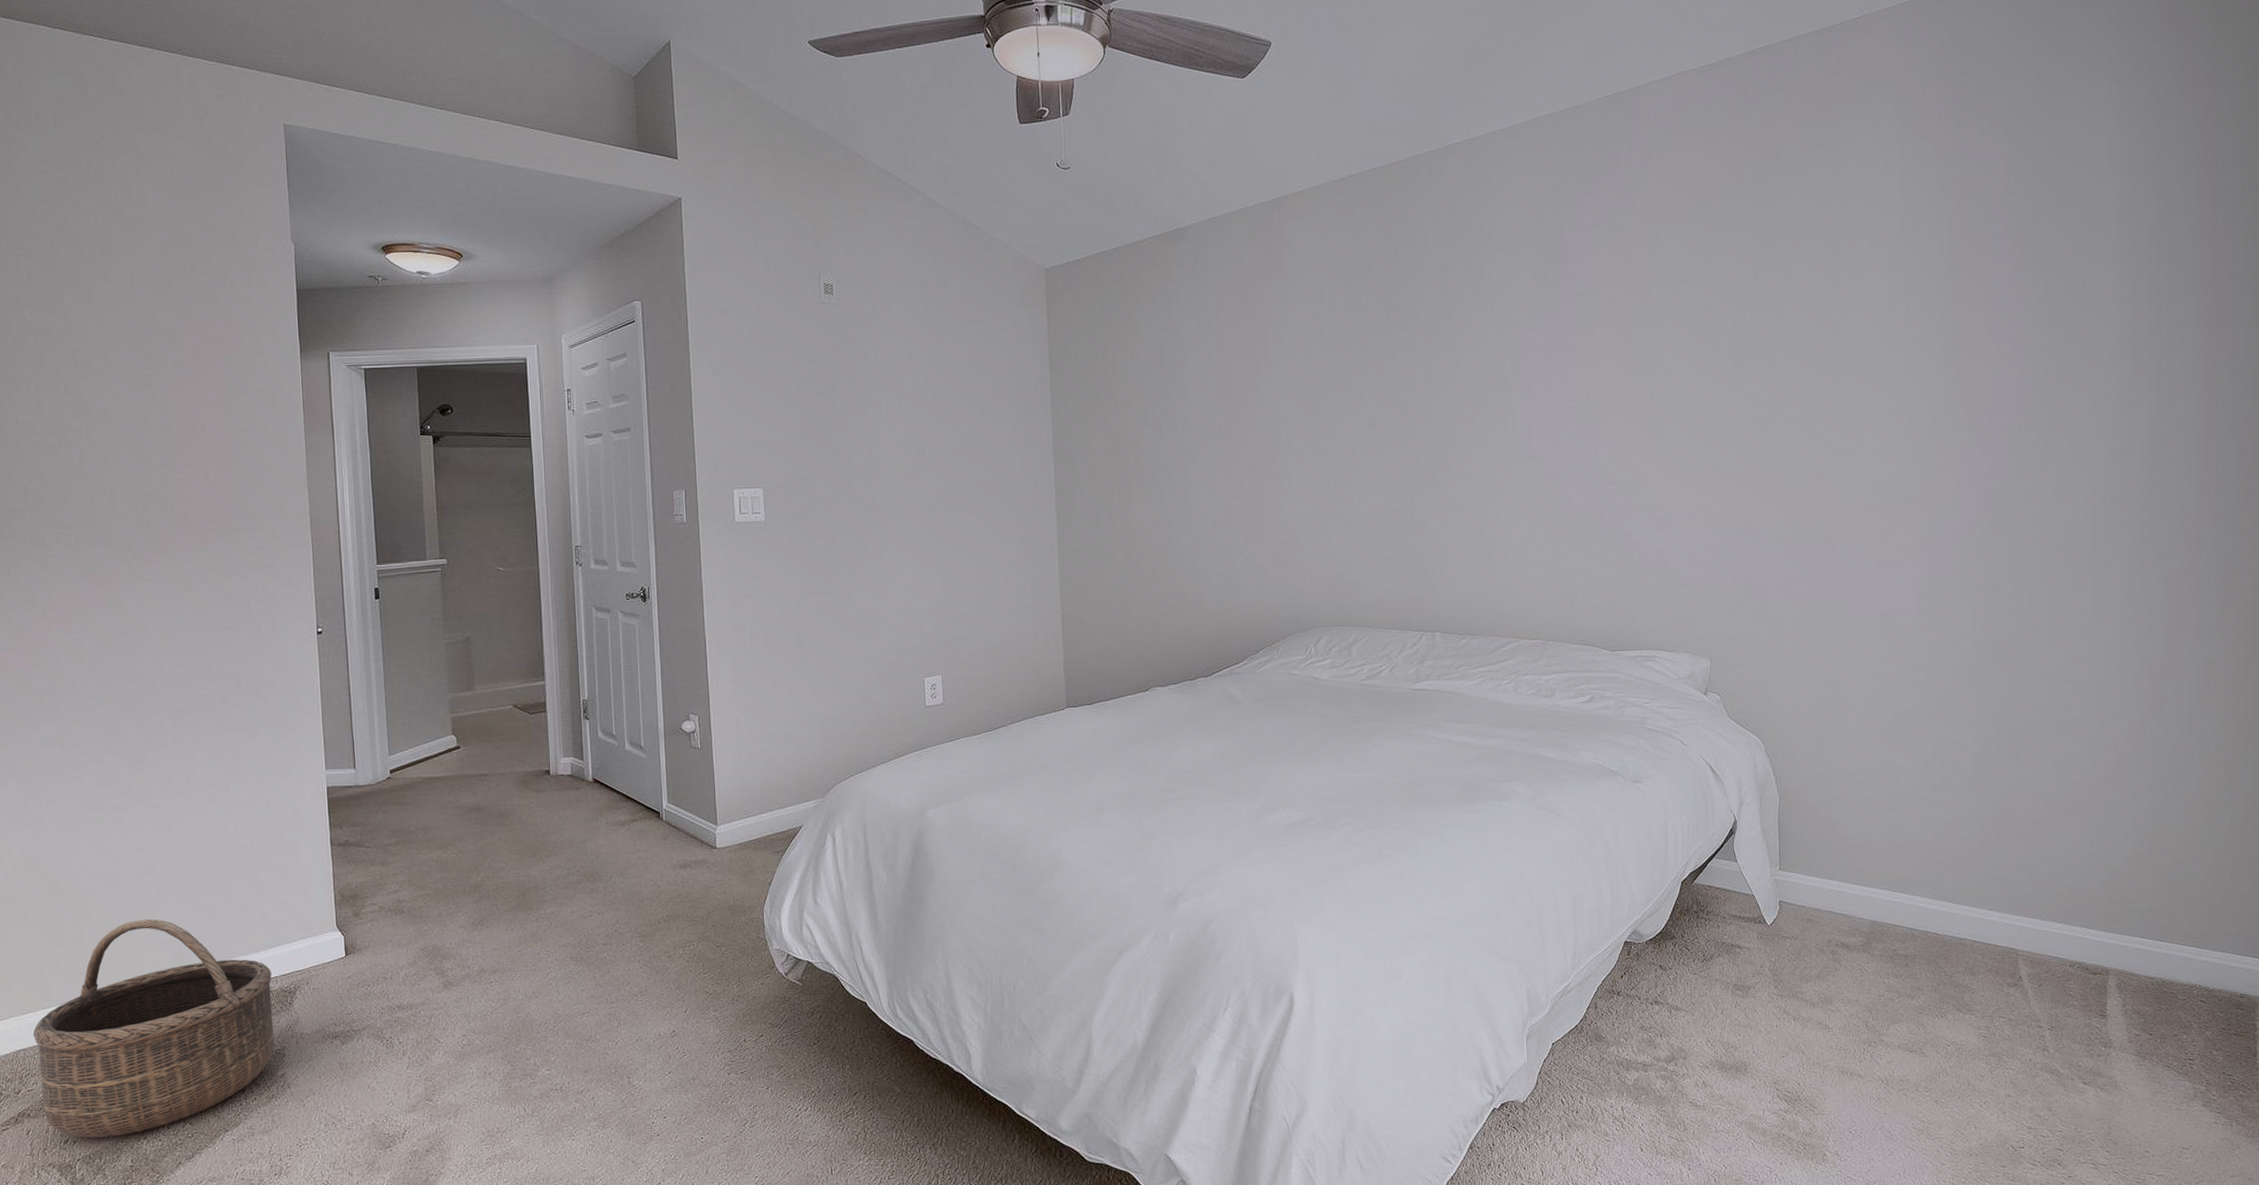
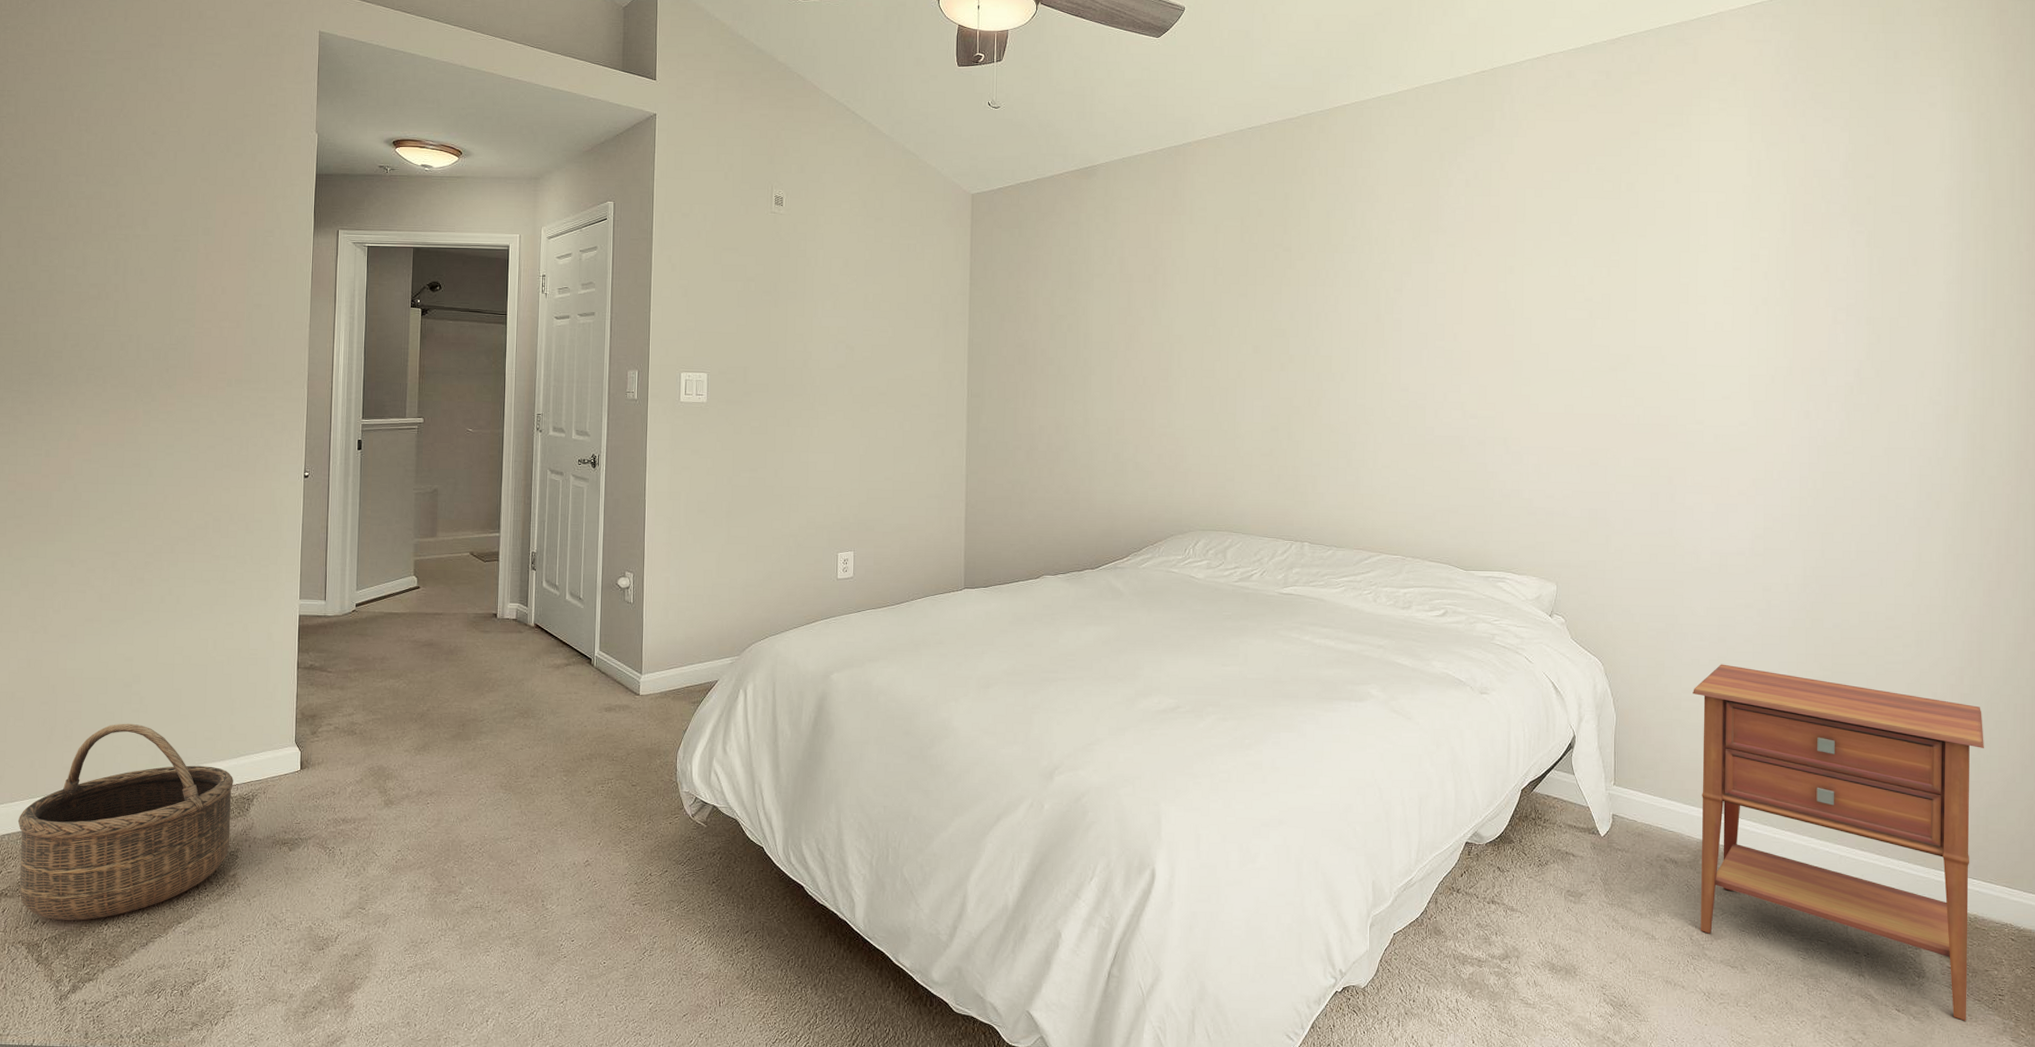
nightstand: none [1860,733,2168,1089] -> present [1693,664,1984,1021]

